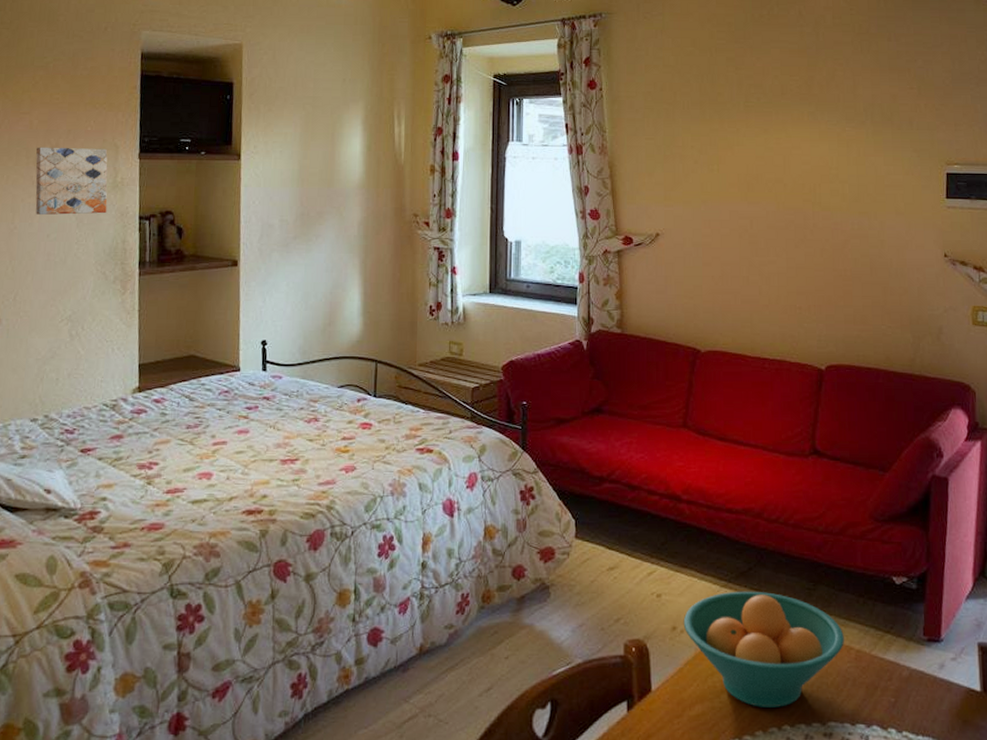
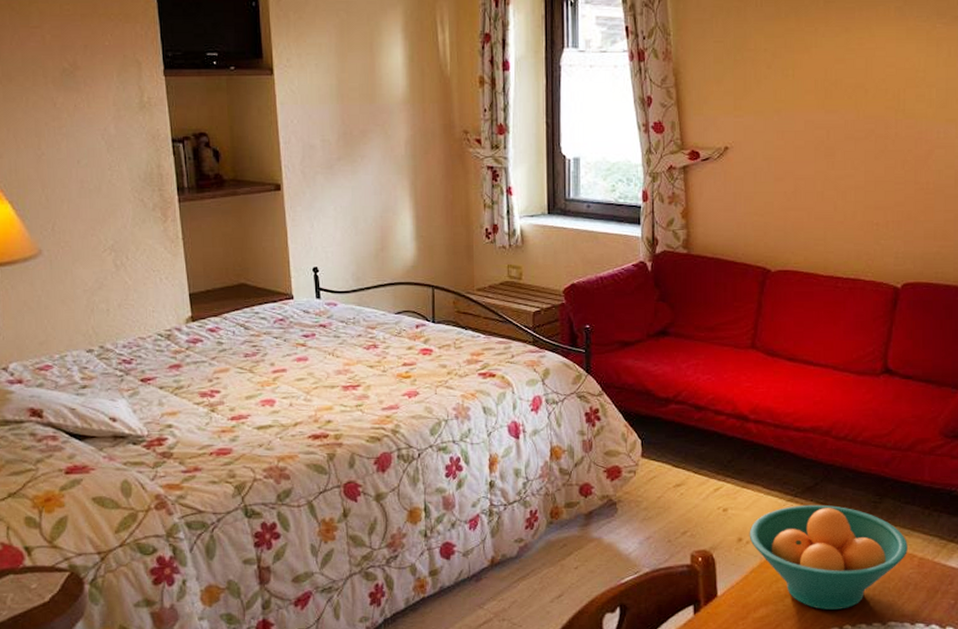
wall art: present [35,147,108,215] -> none [53,64,137,139]

